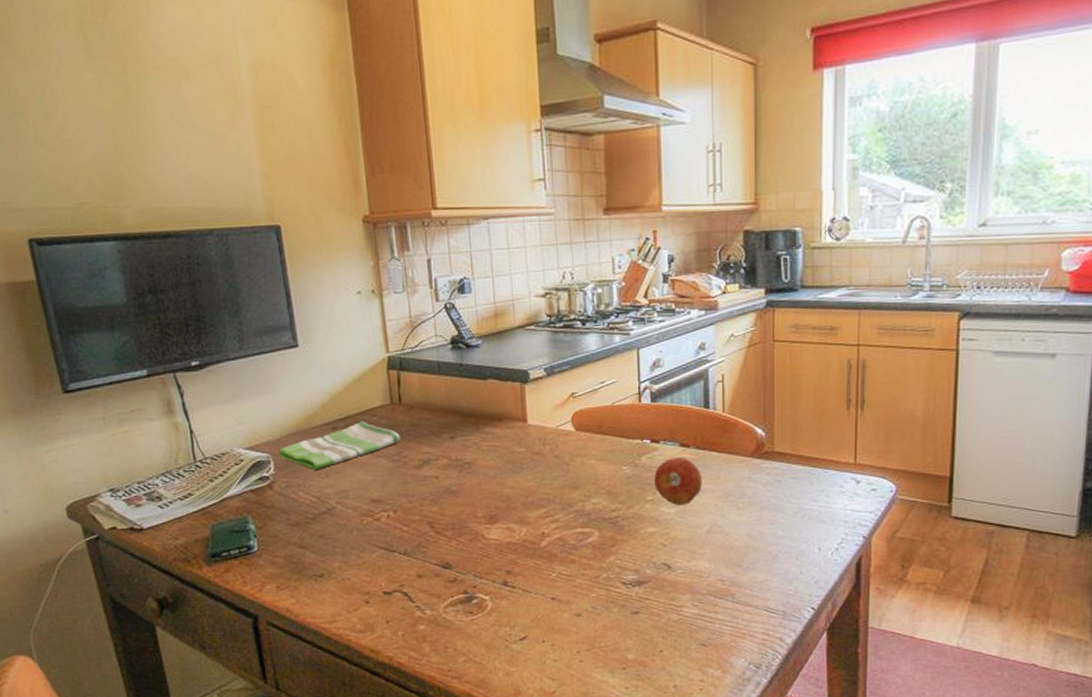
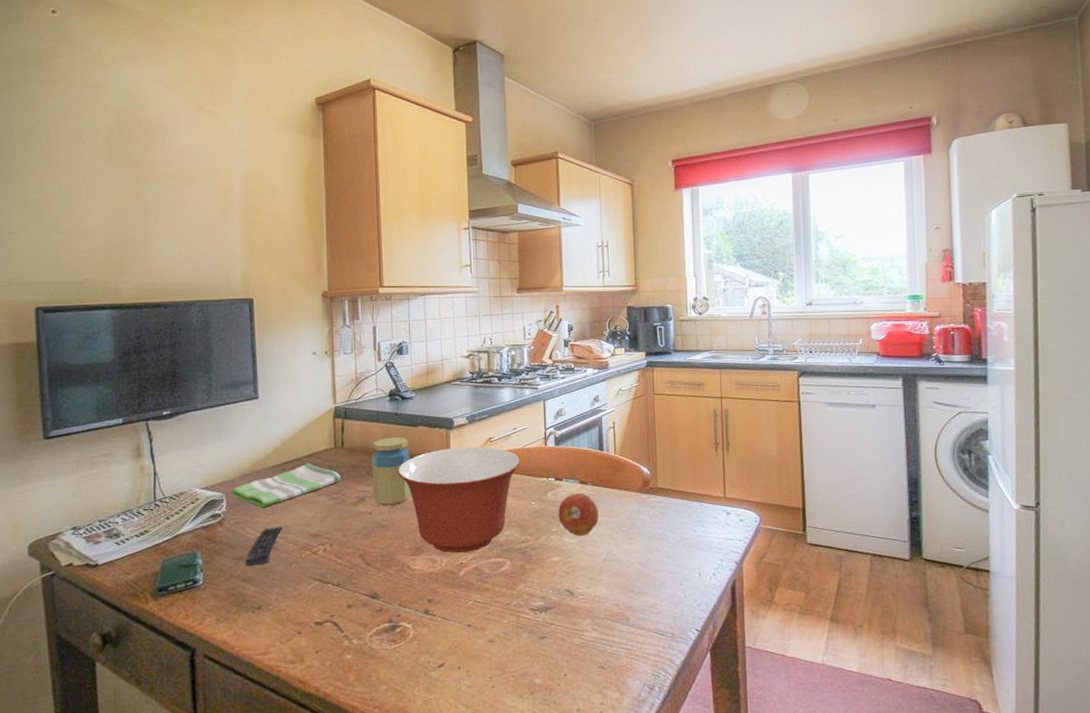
remote control: none [301,490,339,532] -> present [245,526,283,566]
jar: none [433,391,483,470] -> present [371,437,412,506]
mixing bowl: none [465,403,609,522] -> present [398,446,520,553]

